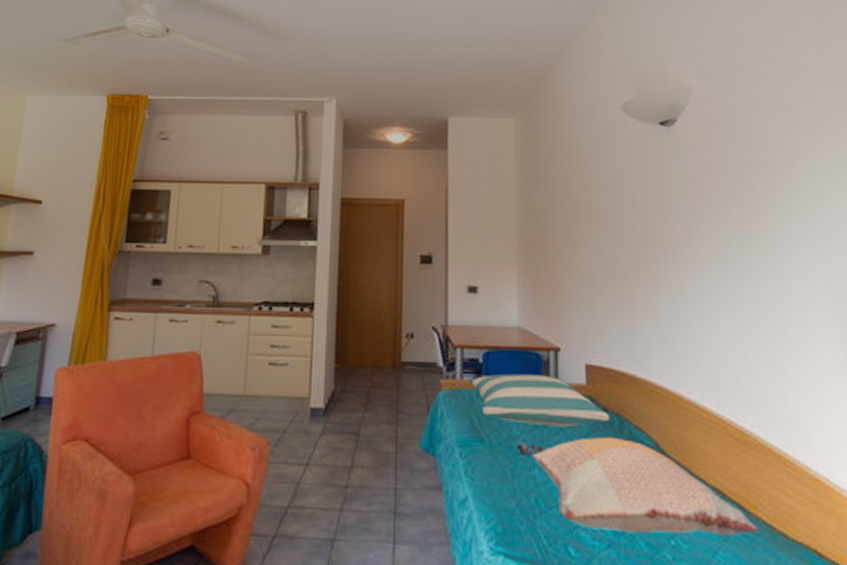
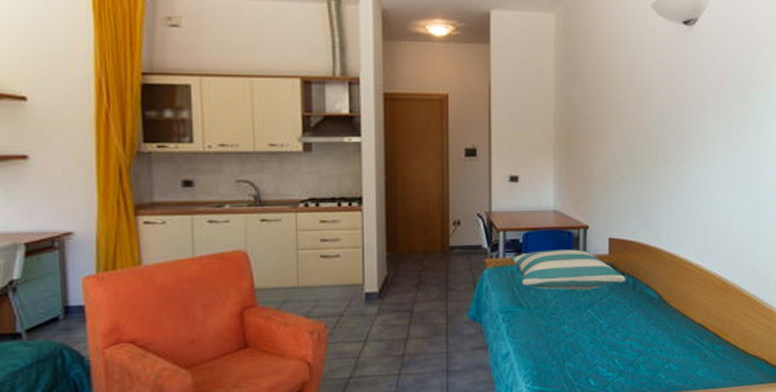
decorative pillow: present [514,436,760,537] -> none [549,294,728,365]

